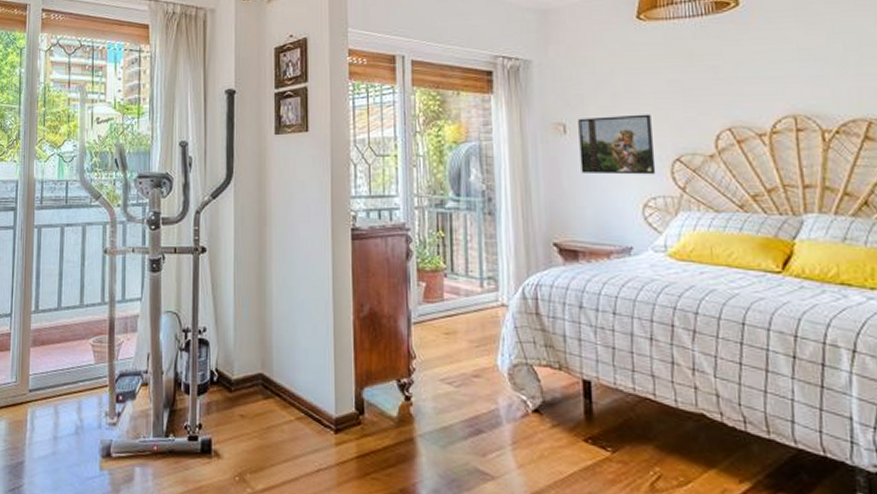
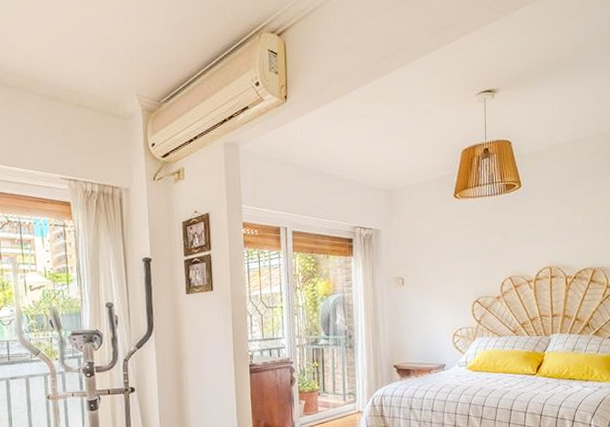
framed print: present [578,114,656,175] -> none [412,269,462,314]

